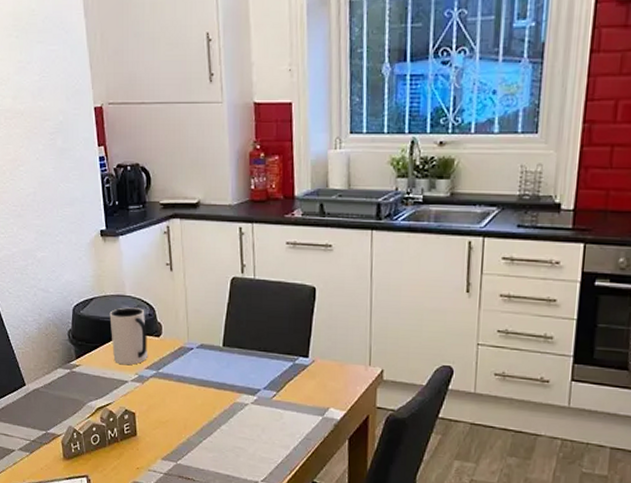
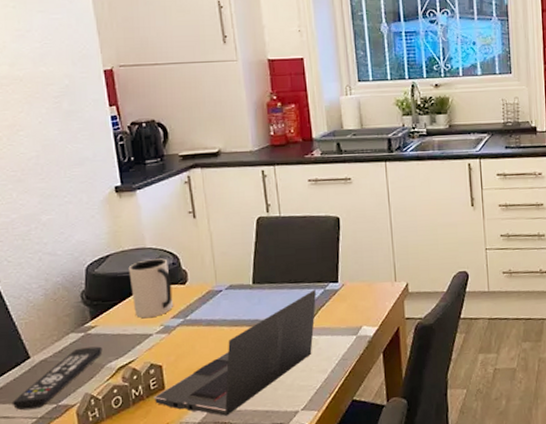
remote control: none [11,383,85,433] -> present [12,346,103,411]
laptop: none [127,361,285,472] -> present [154,289,316,416]

